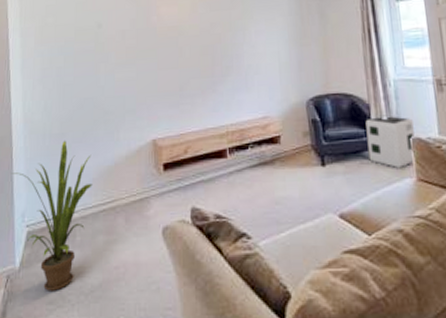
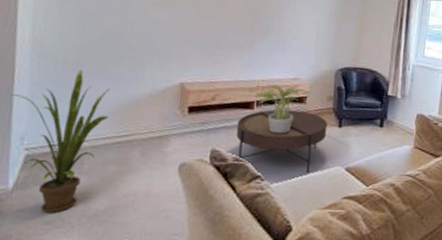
coffee table: none [212,152,310,225] -> present [236,109,328,173]
potted plant: none [225,127,283,182] -> present [254,84,310,134]
air purifier: present [365,115,416,169] -> none [379,92,421,137]

